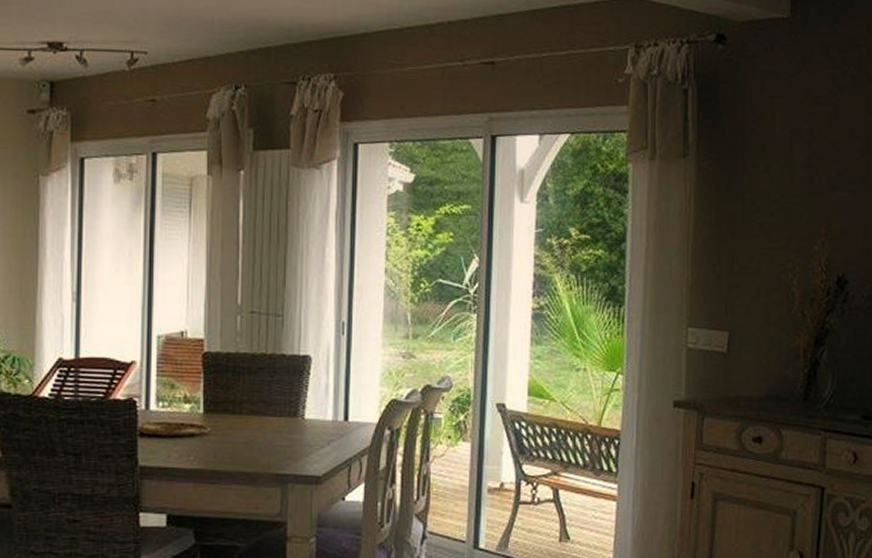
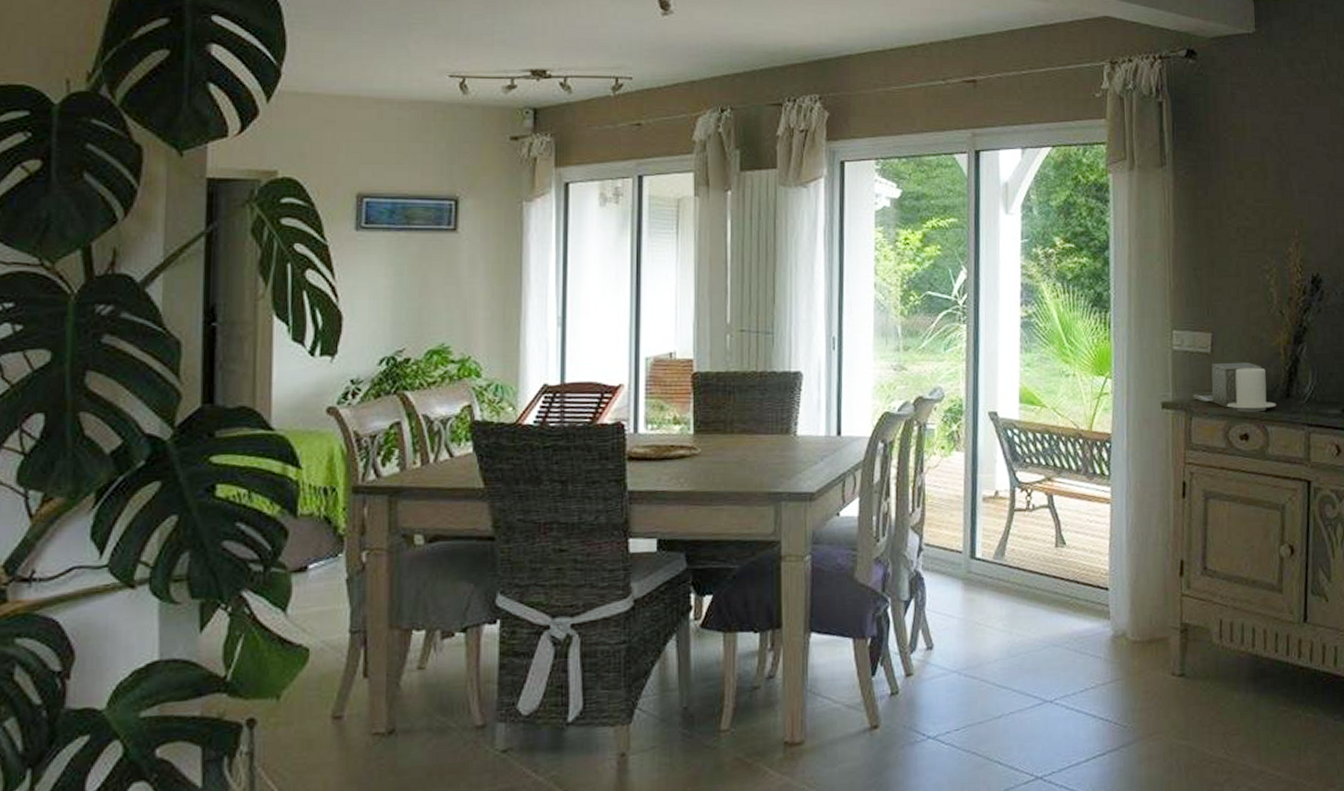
decorative box: none [706,363,779,410] -> present [1193,362,1262,408]
candle: none [740,369,793,415] -> present [1226,367,1276,413]

